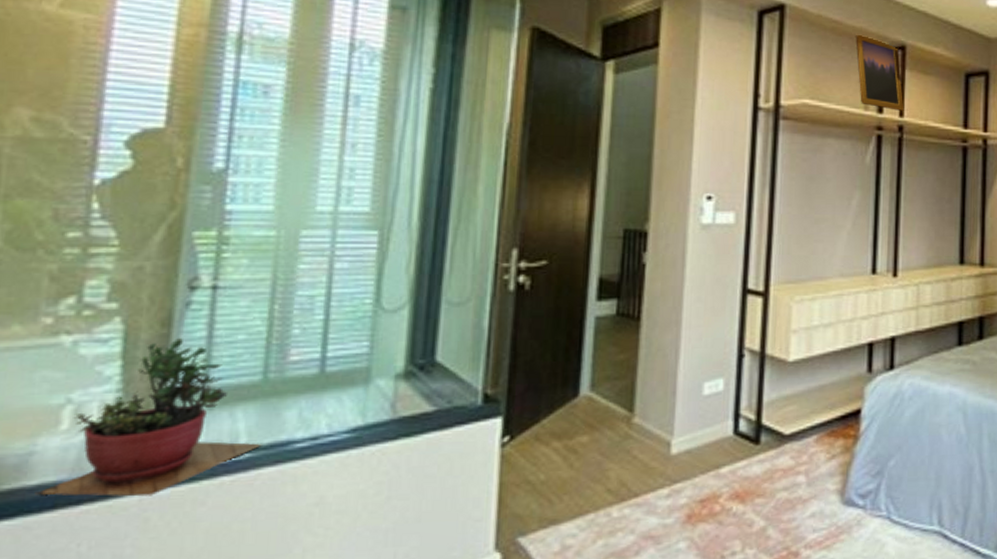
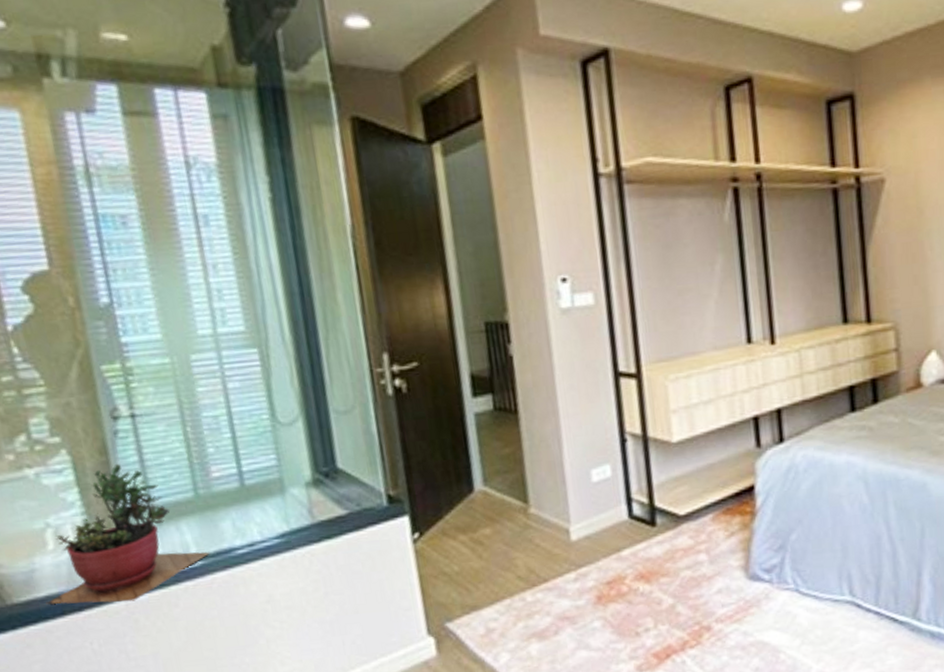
picture frame: present [856,33,903,111] -> none [693,70,759,157]

